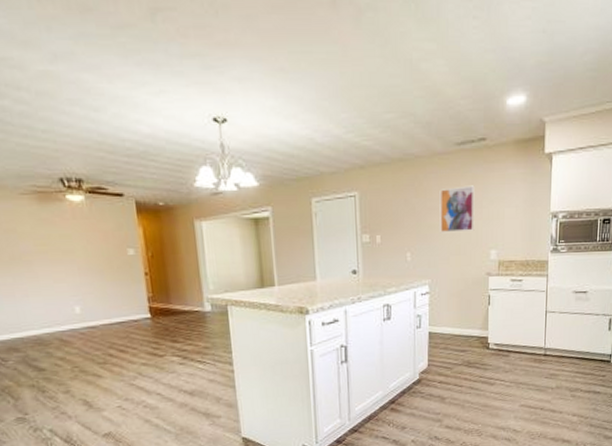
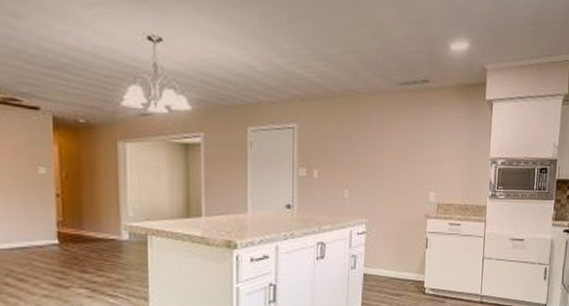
wall art: present [439,185,475,233] -> none [379,125,416,172]

